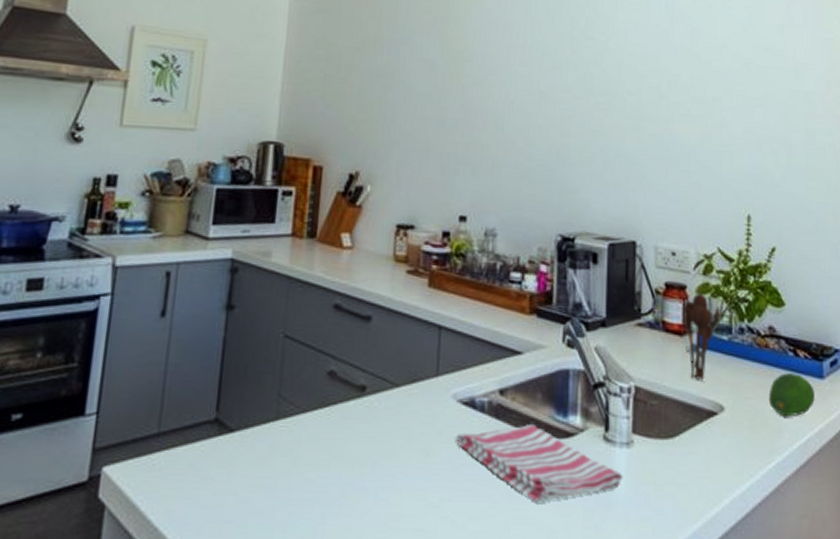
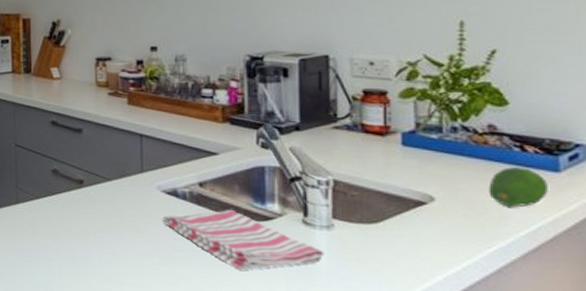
utensil holder: present [683,294,720,381] -> none [384,98,428,175]

